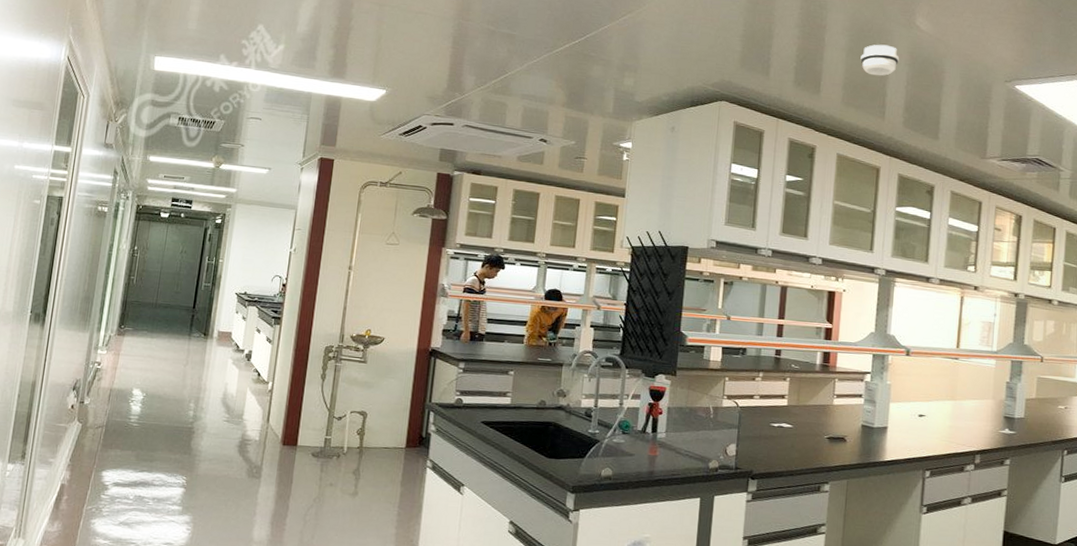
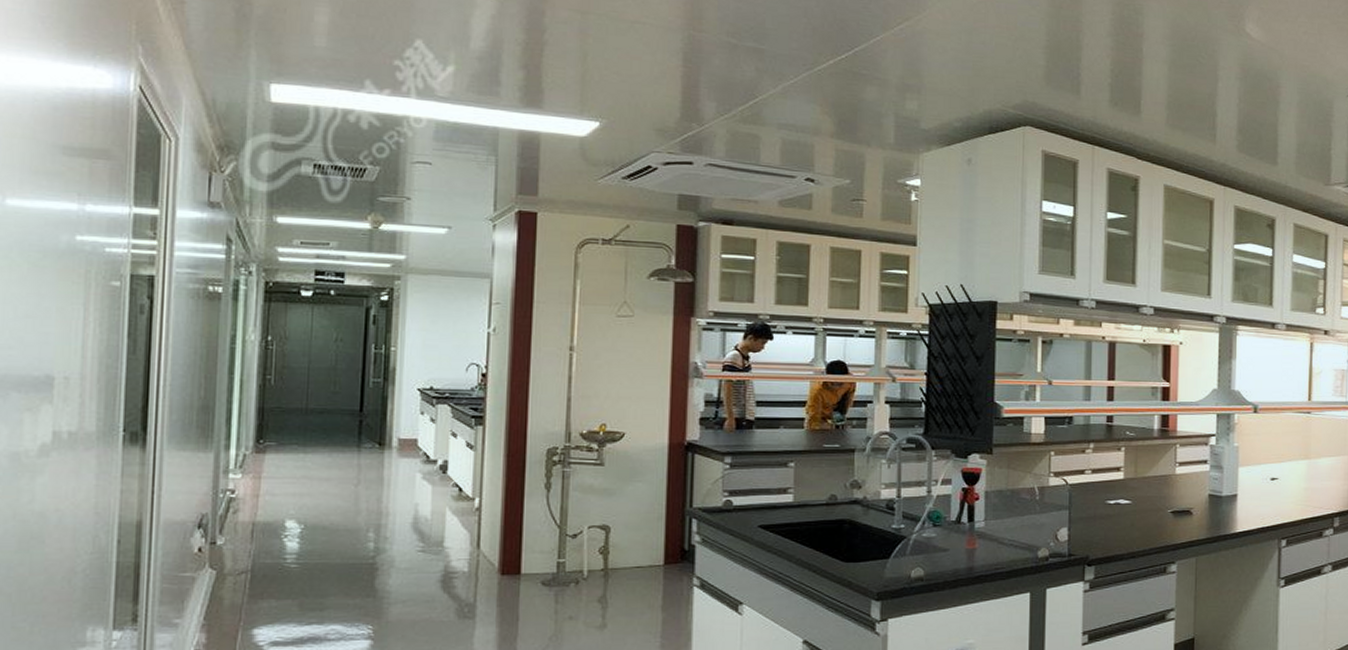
smoke detector: present [860,44,899,76] -> none [1185,55,1228,93]

